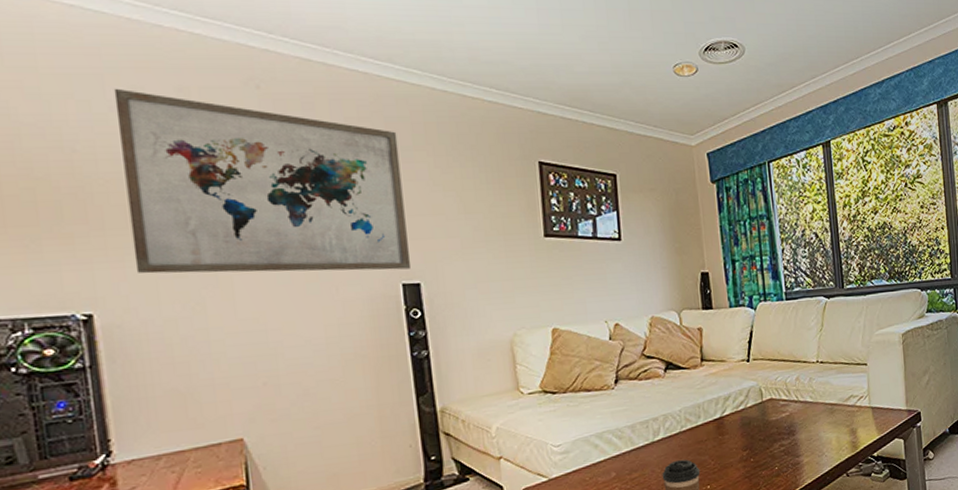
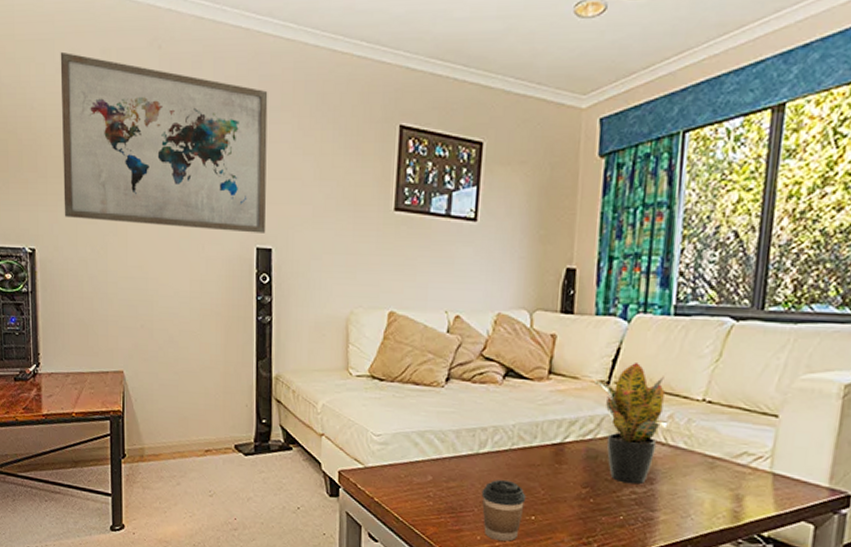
potted plant: none [734,341,797,440] -> present [590,363,668,485]

